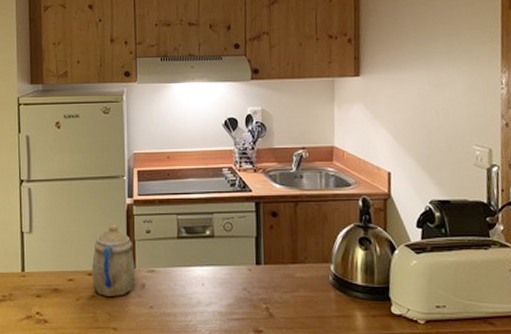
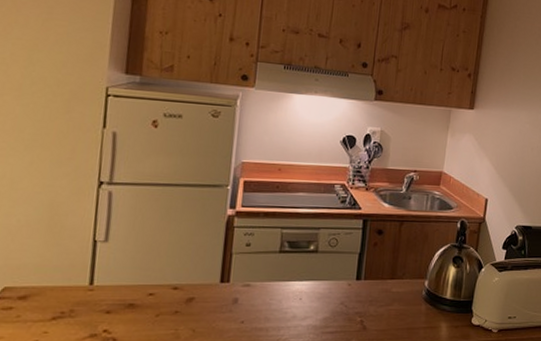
teapot: present [92,224,135,296] -> none [177,235,229,312]

